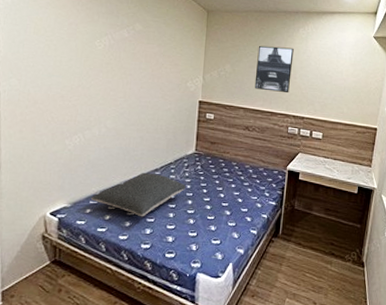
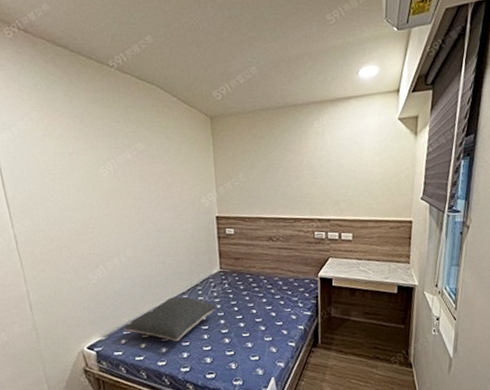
wall art: present [254,45,294,94] -> none [270,145,311,196]

